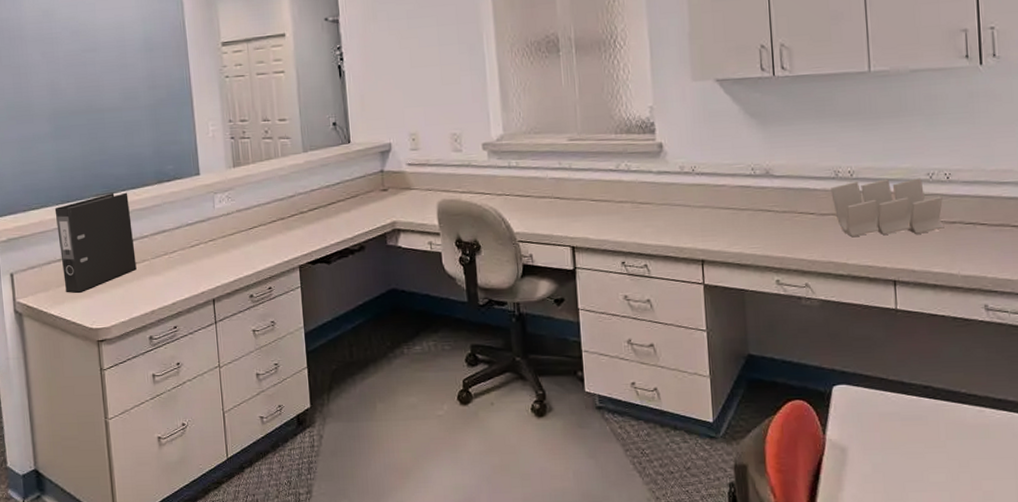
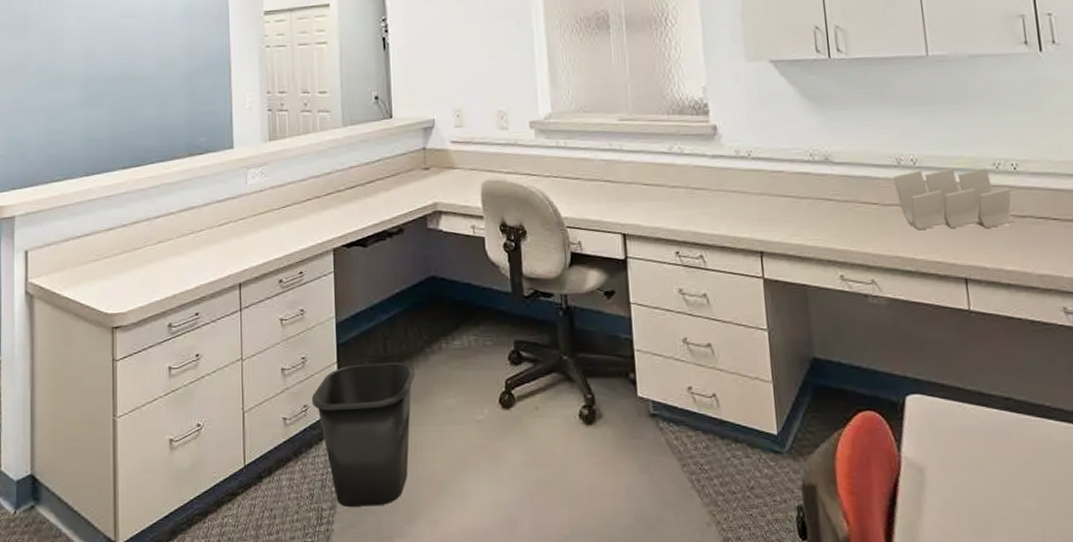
binder: present [54,192,137,294] -> none [78,165,160,275]
waste bin: none [285,366,380,491] -> present [311,362,416,507]

